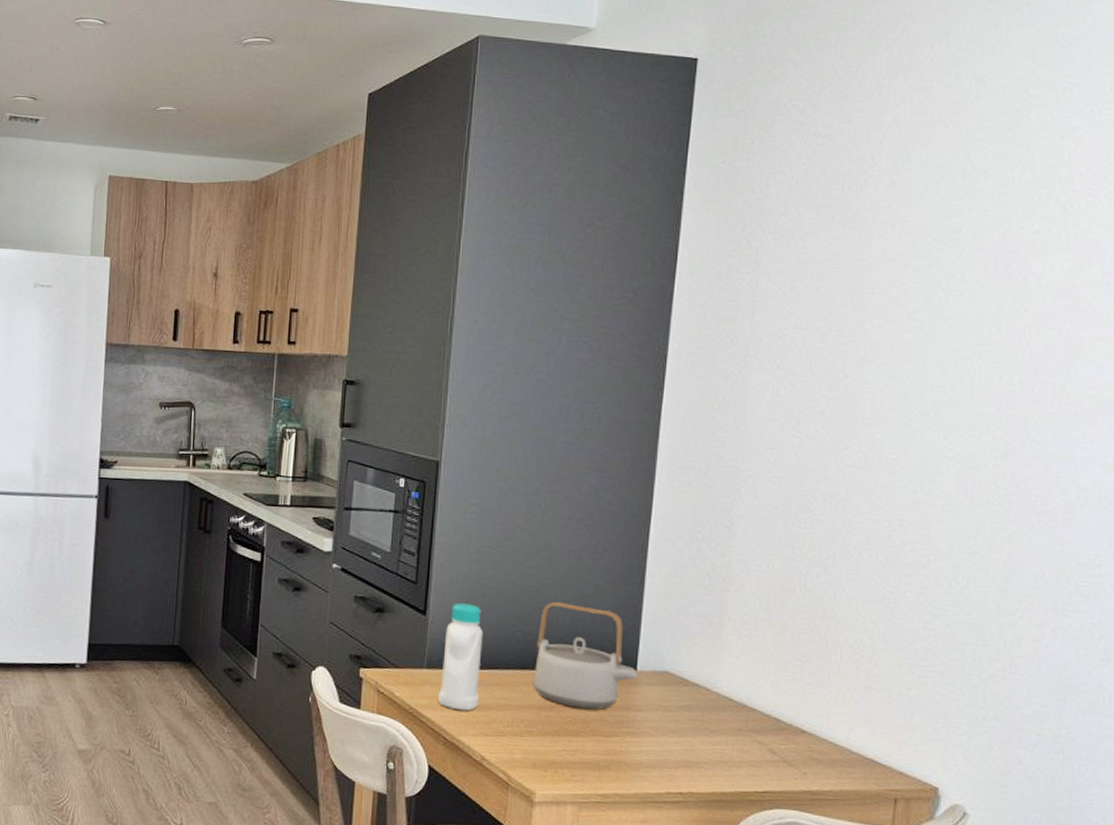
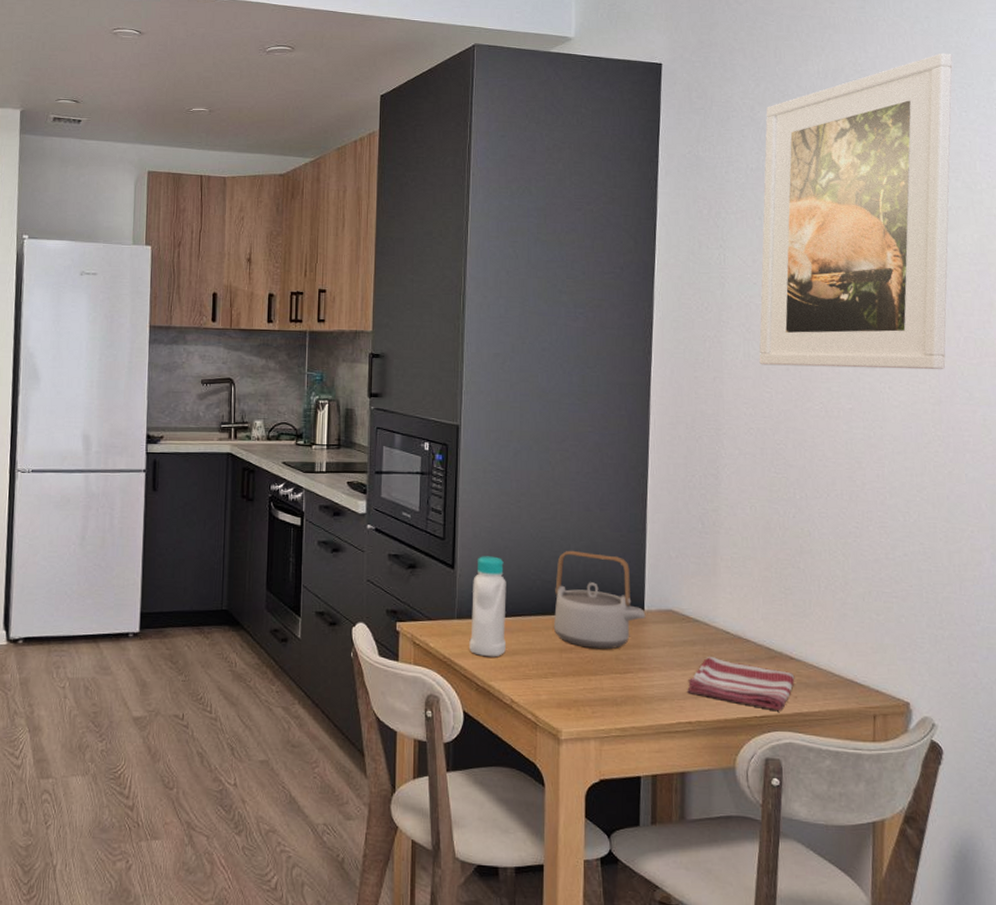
dish towel: none [680,723,805,787] -> present [687,656,795,711]
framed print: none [790,46,1056,419] -> present [759,53,953,370]

